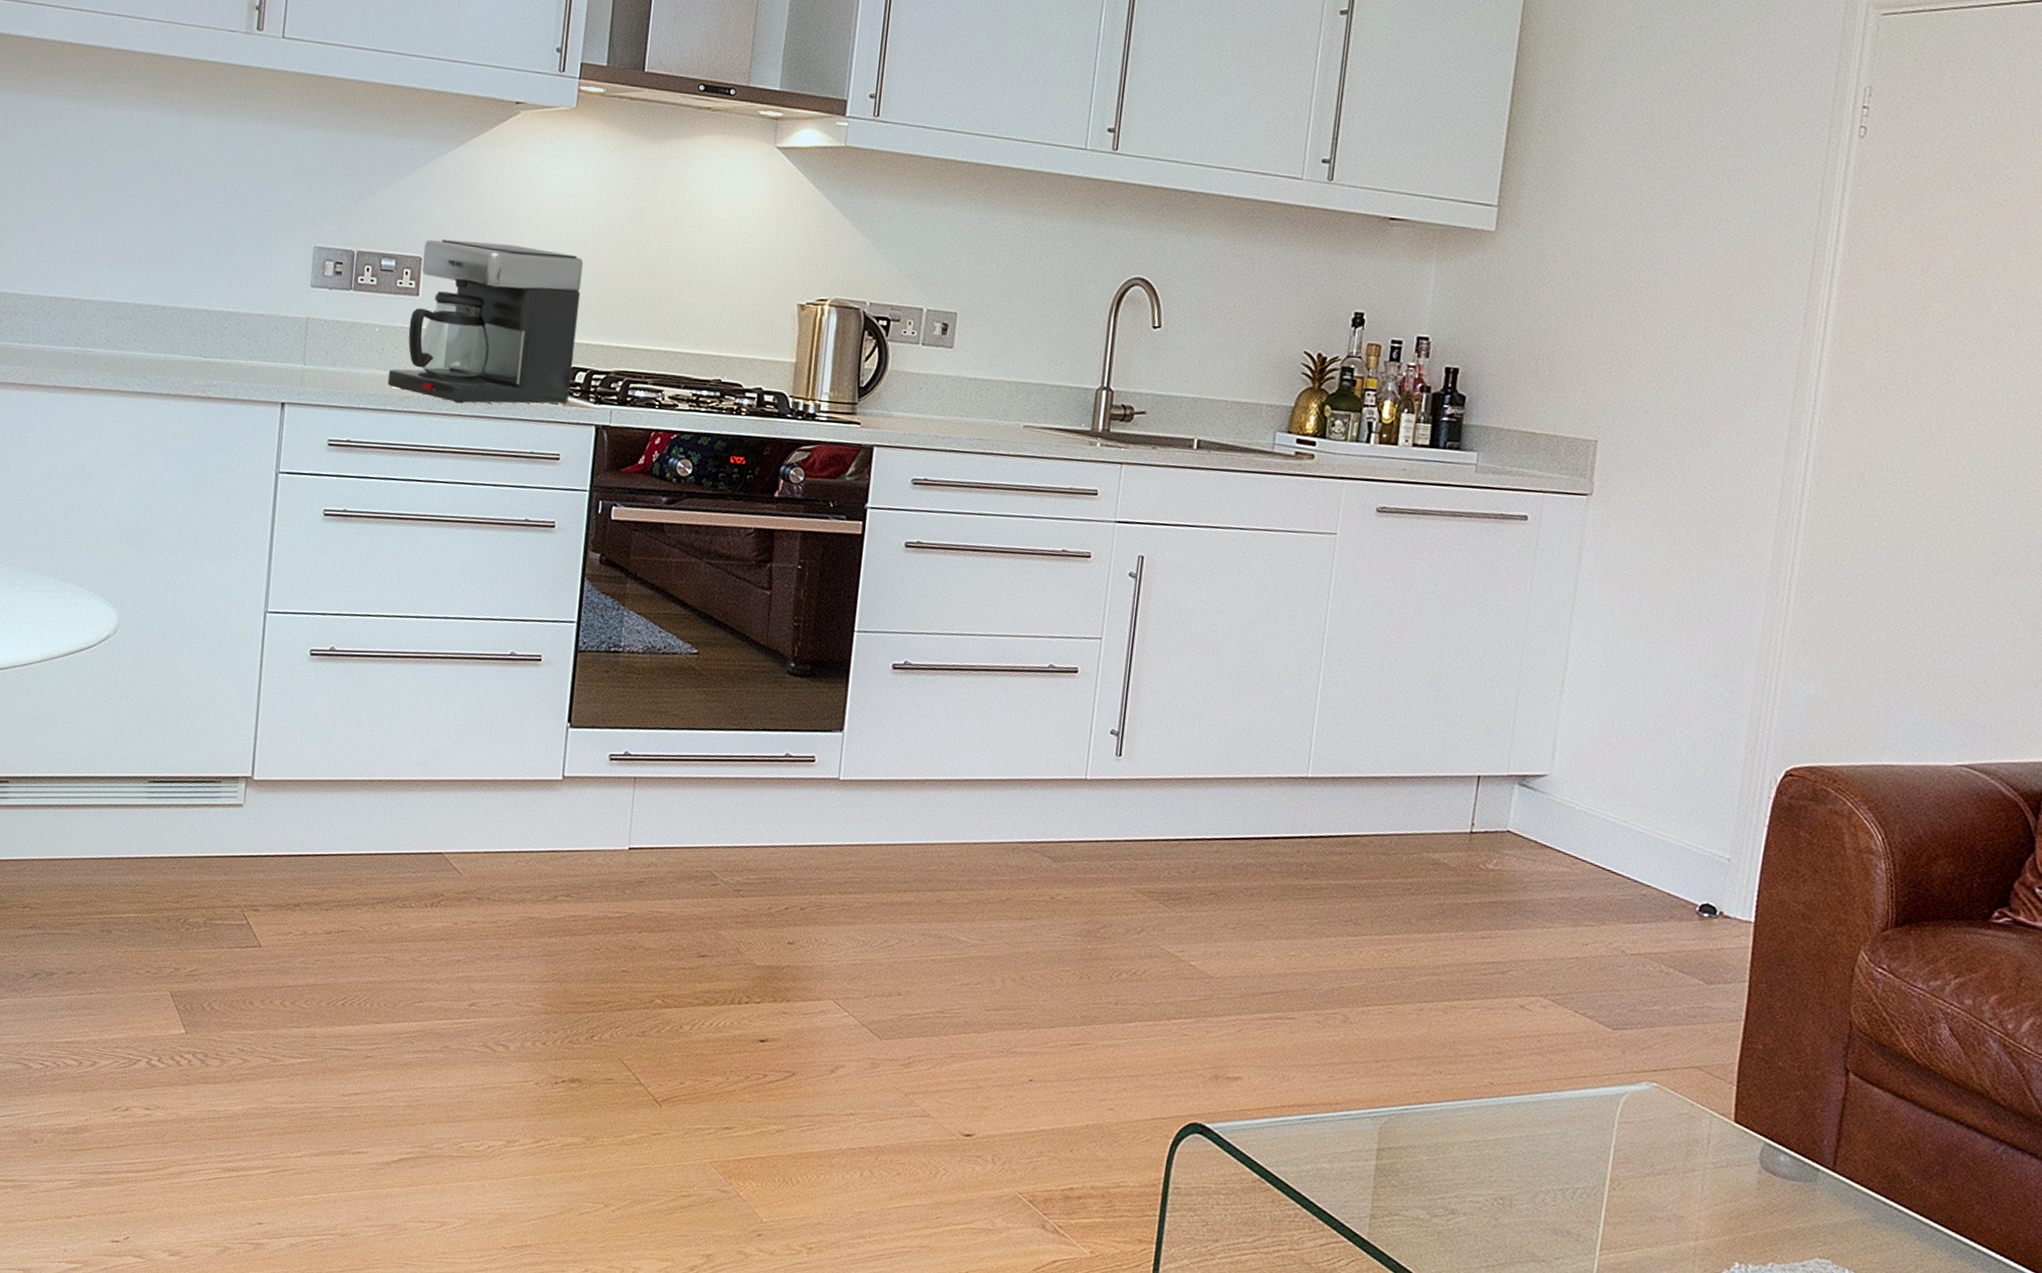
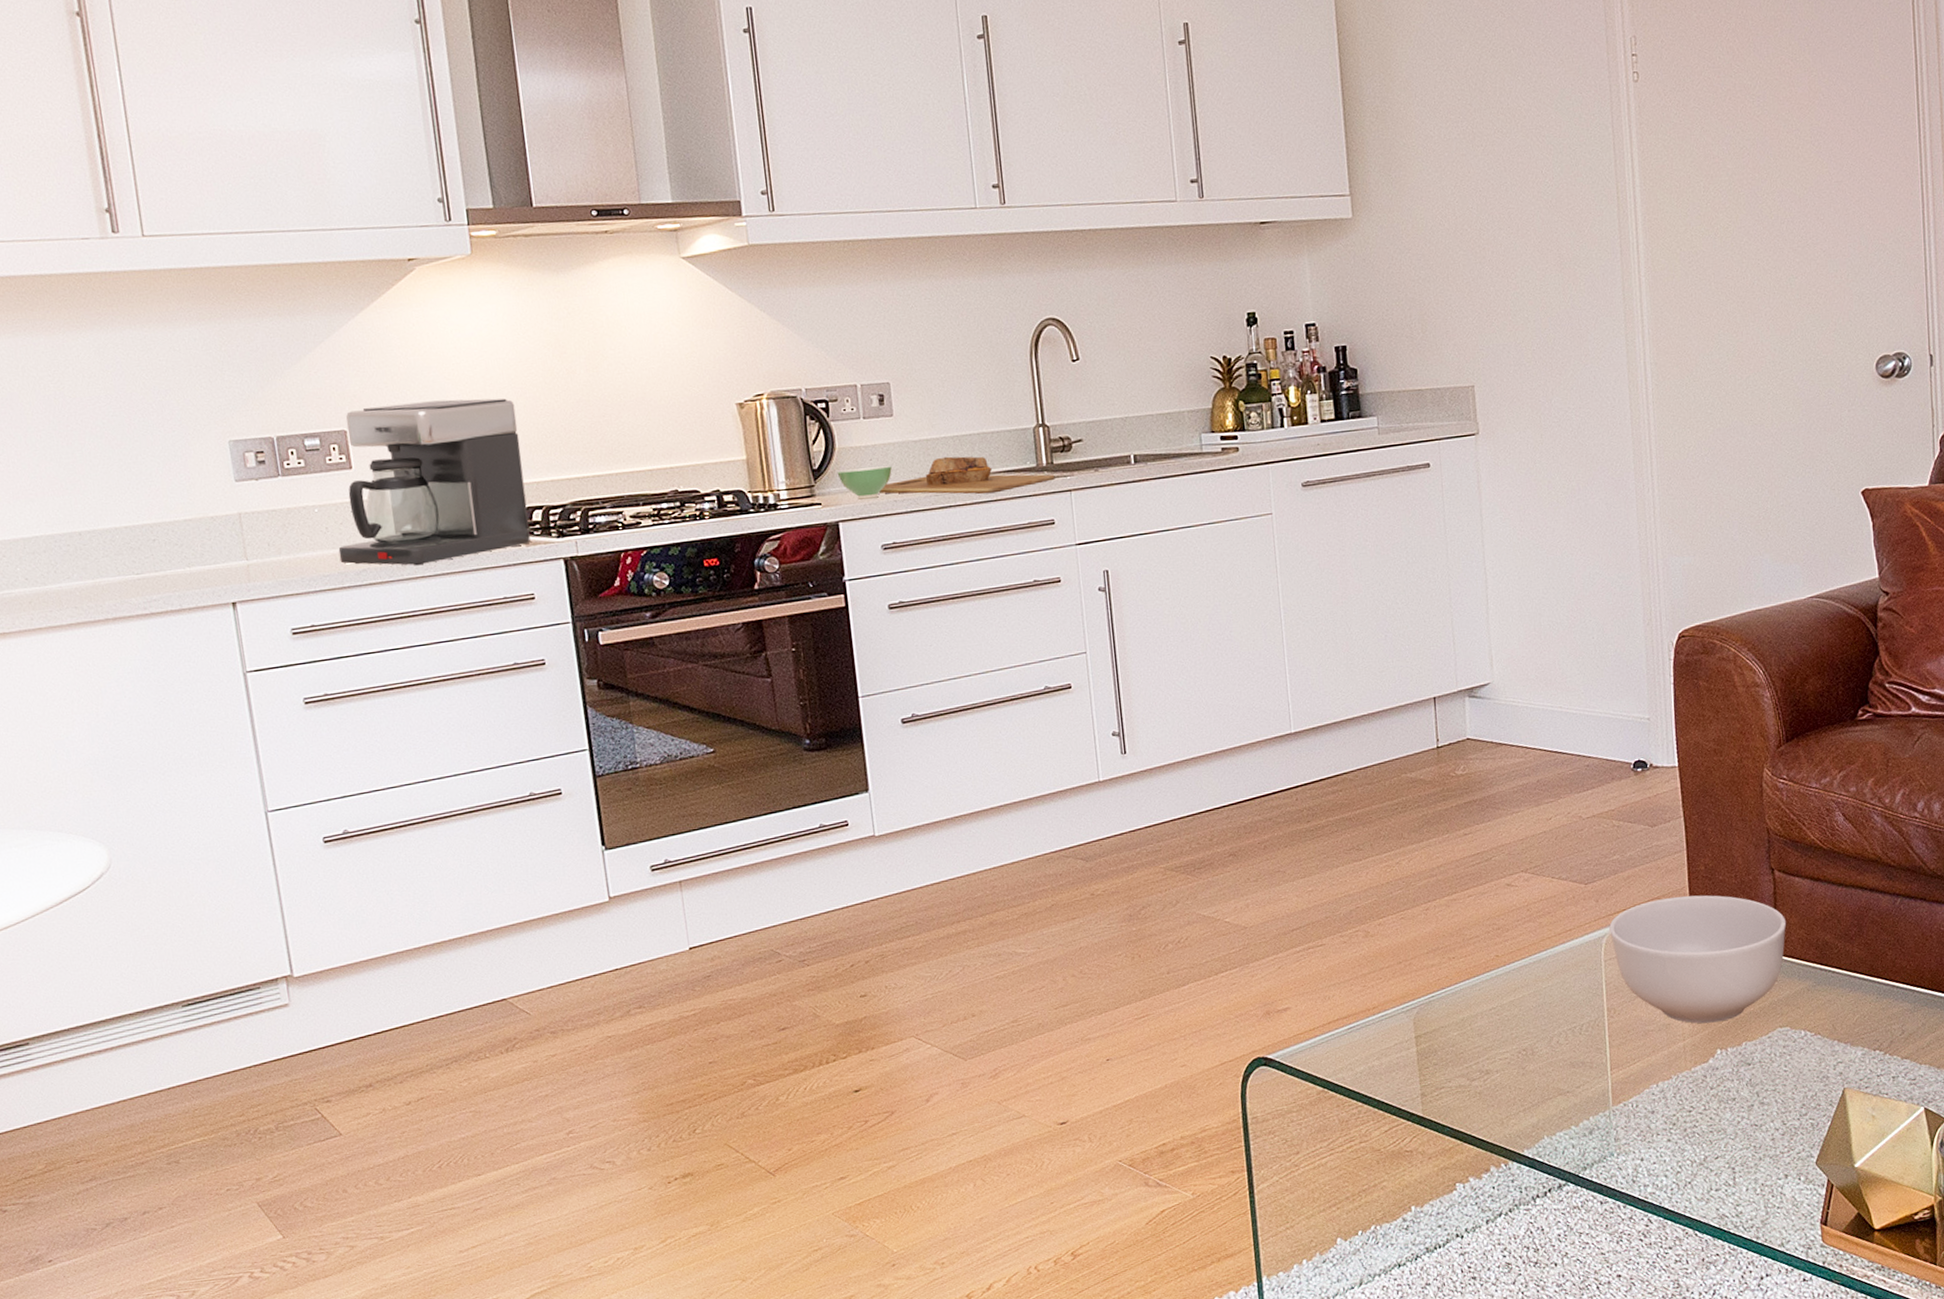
bowl: none [883,393,941,429] -> present [837,466,893,500]
cutting board: none [922,401,1109,450] -> present [879,456,1055,495]
bowl: none [1631,1068,1853,1232] -> present [1609,895,1787,1024]

